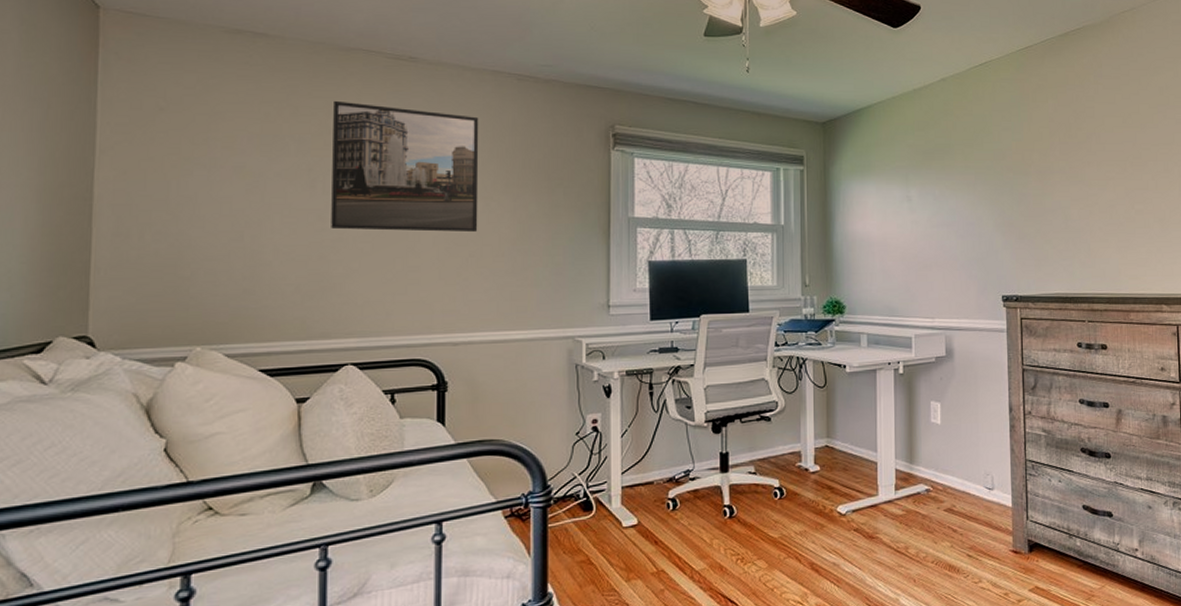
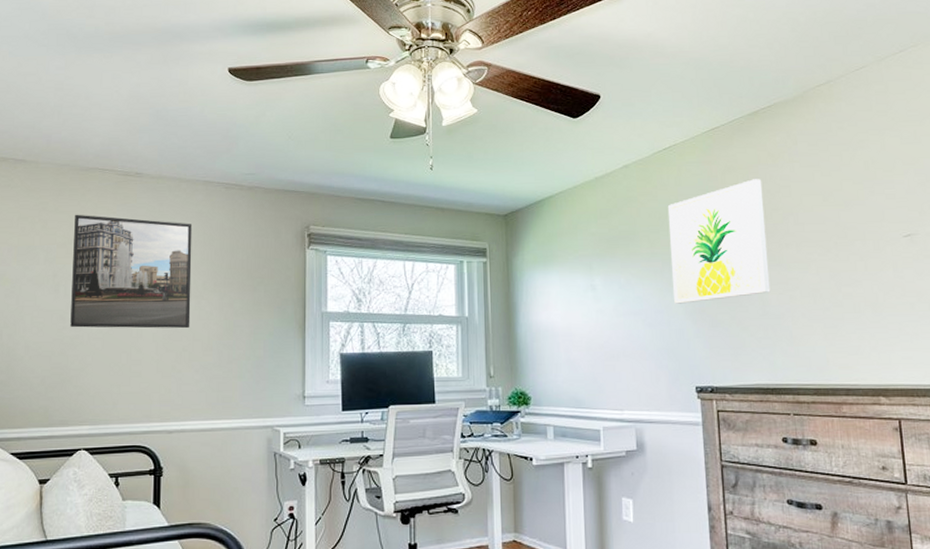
wall art: none [981,98,1073,216] -> present [667,179,771,304]

